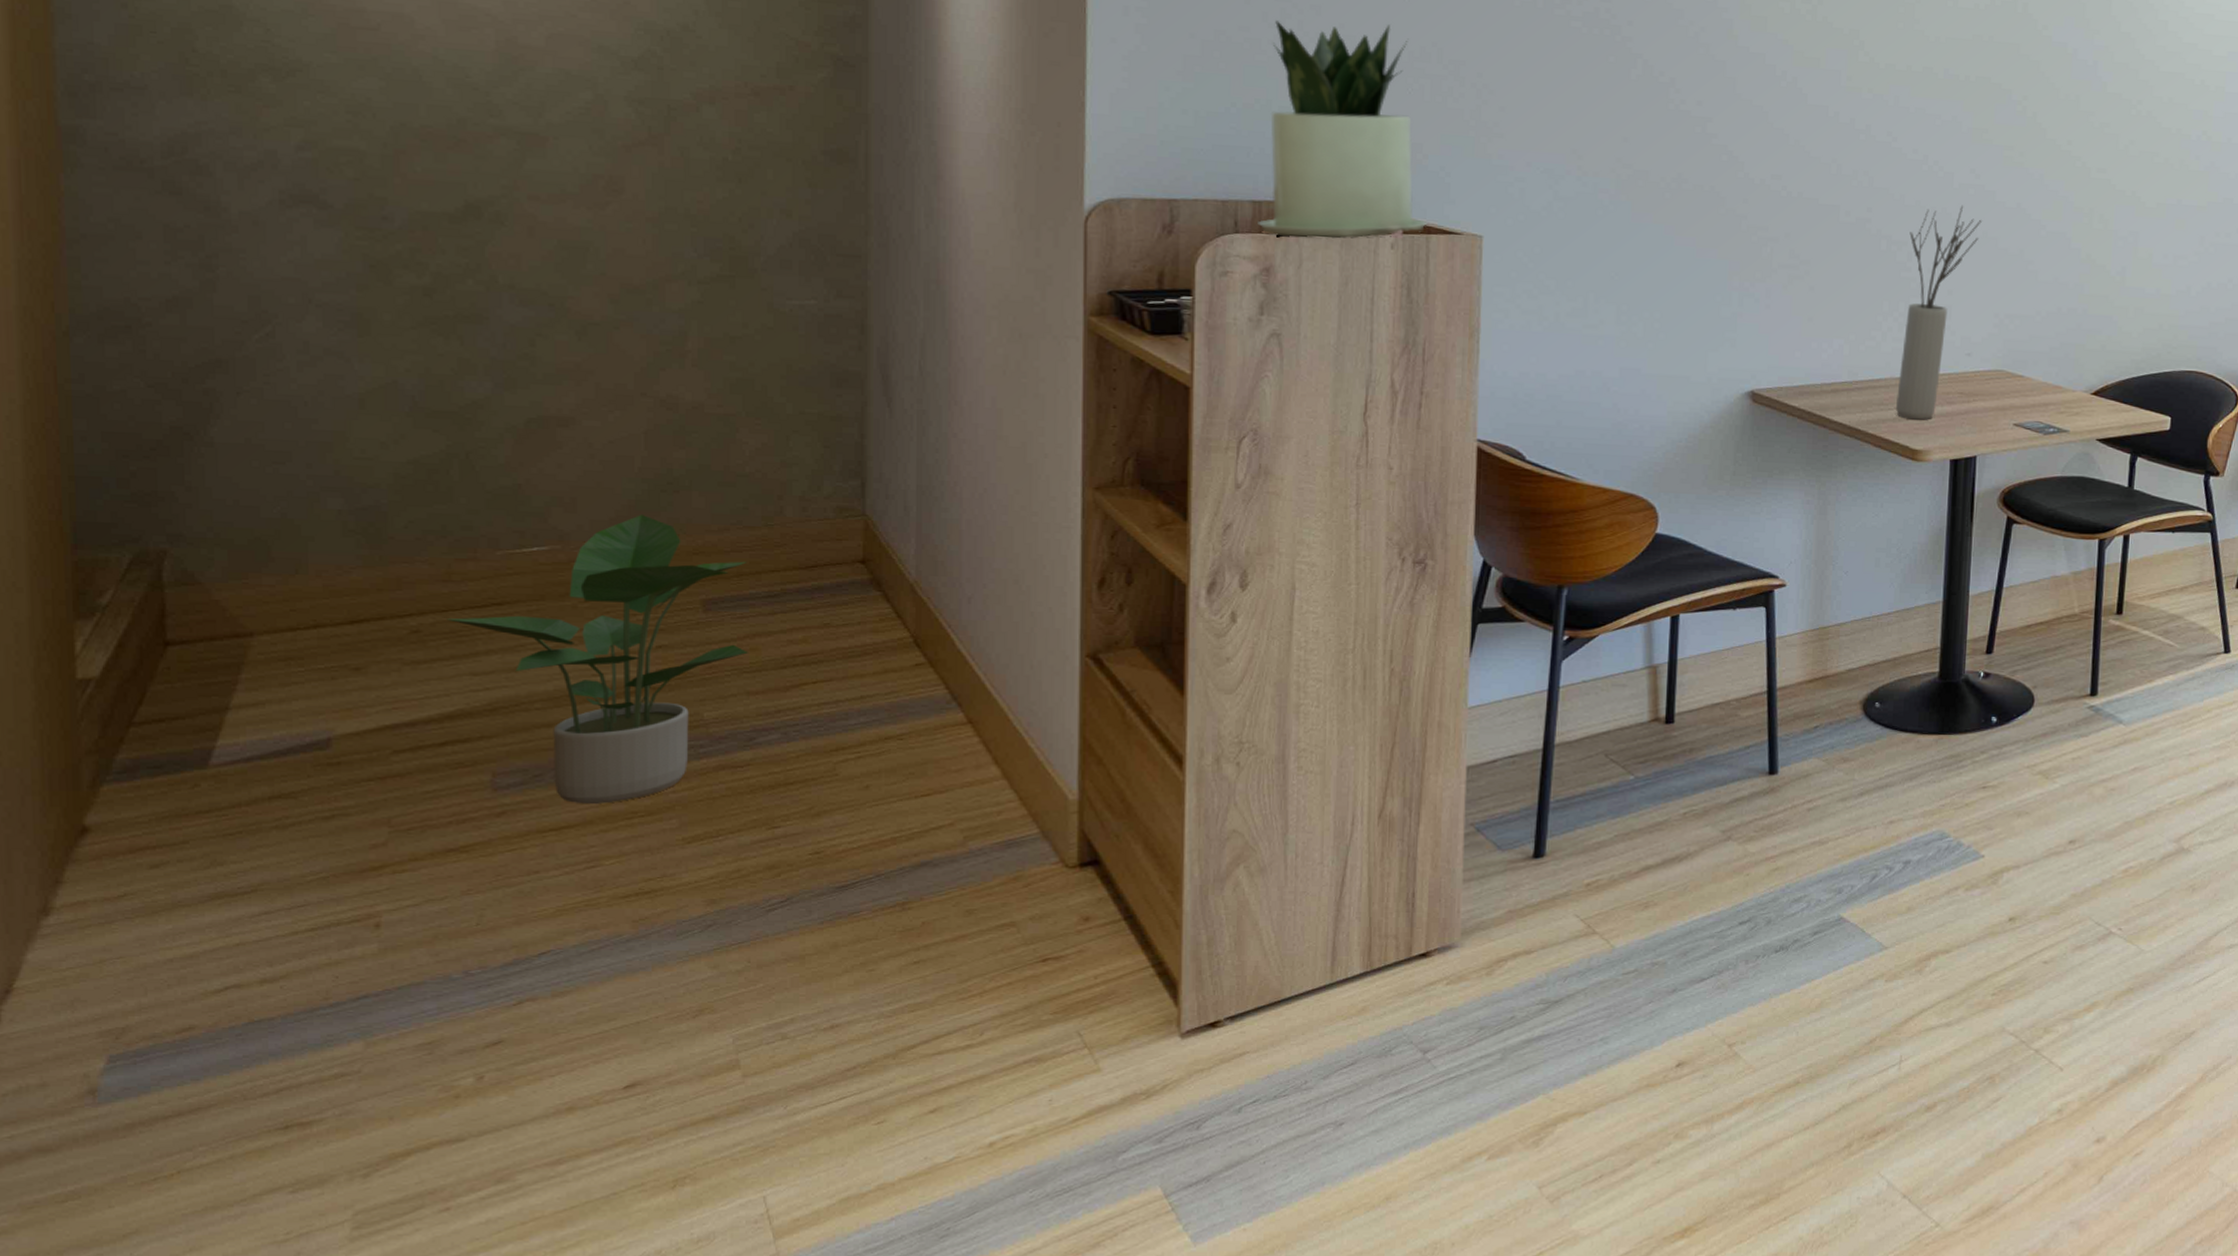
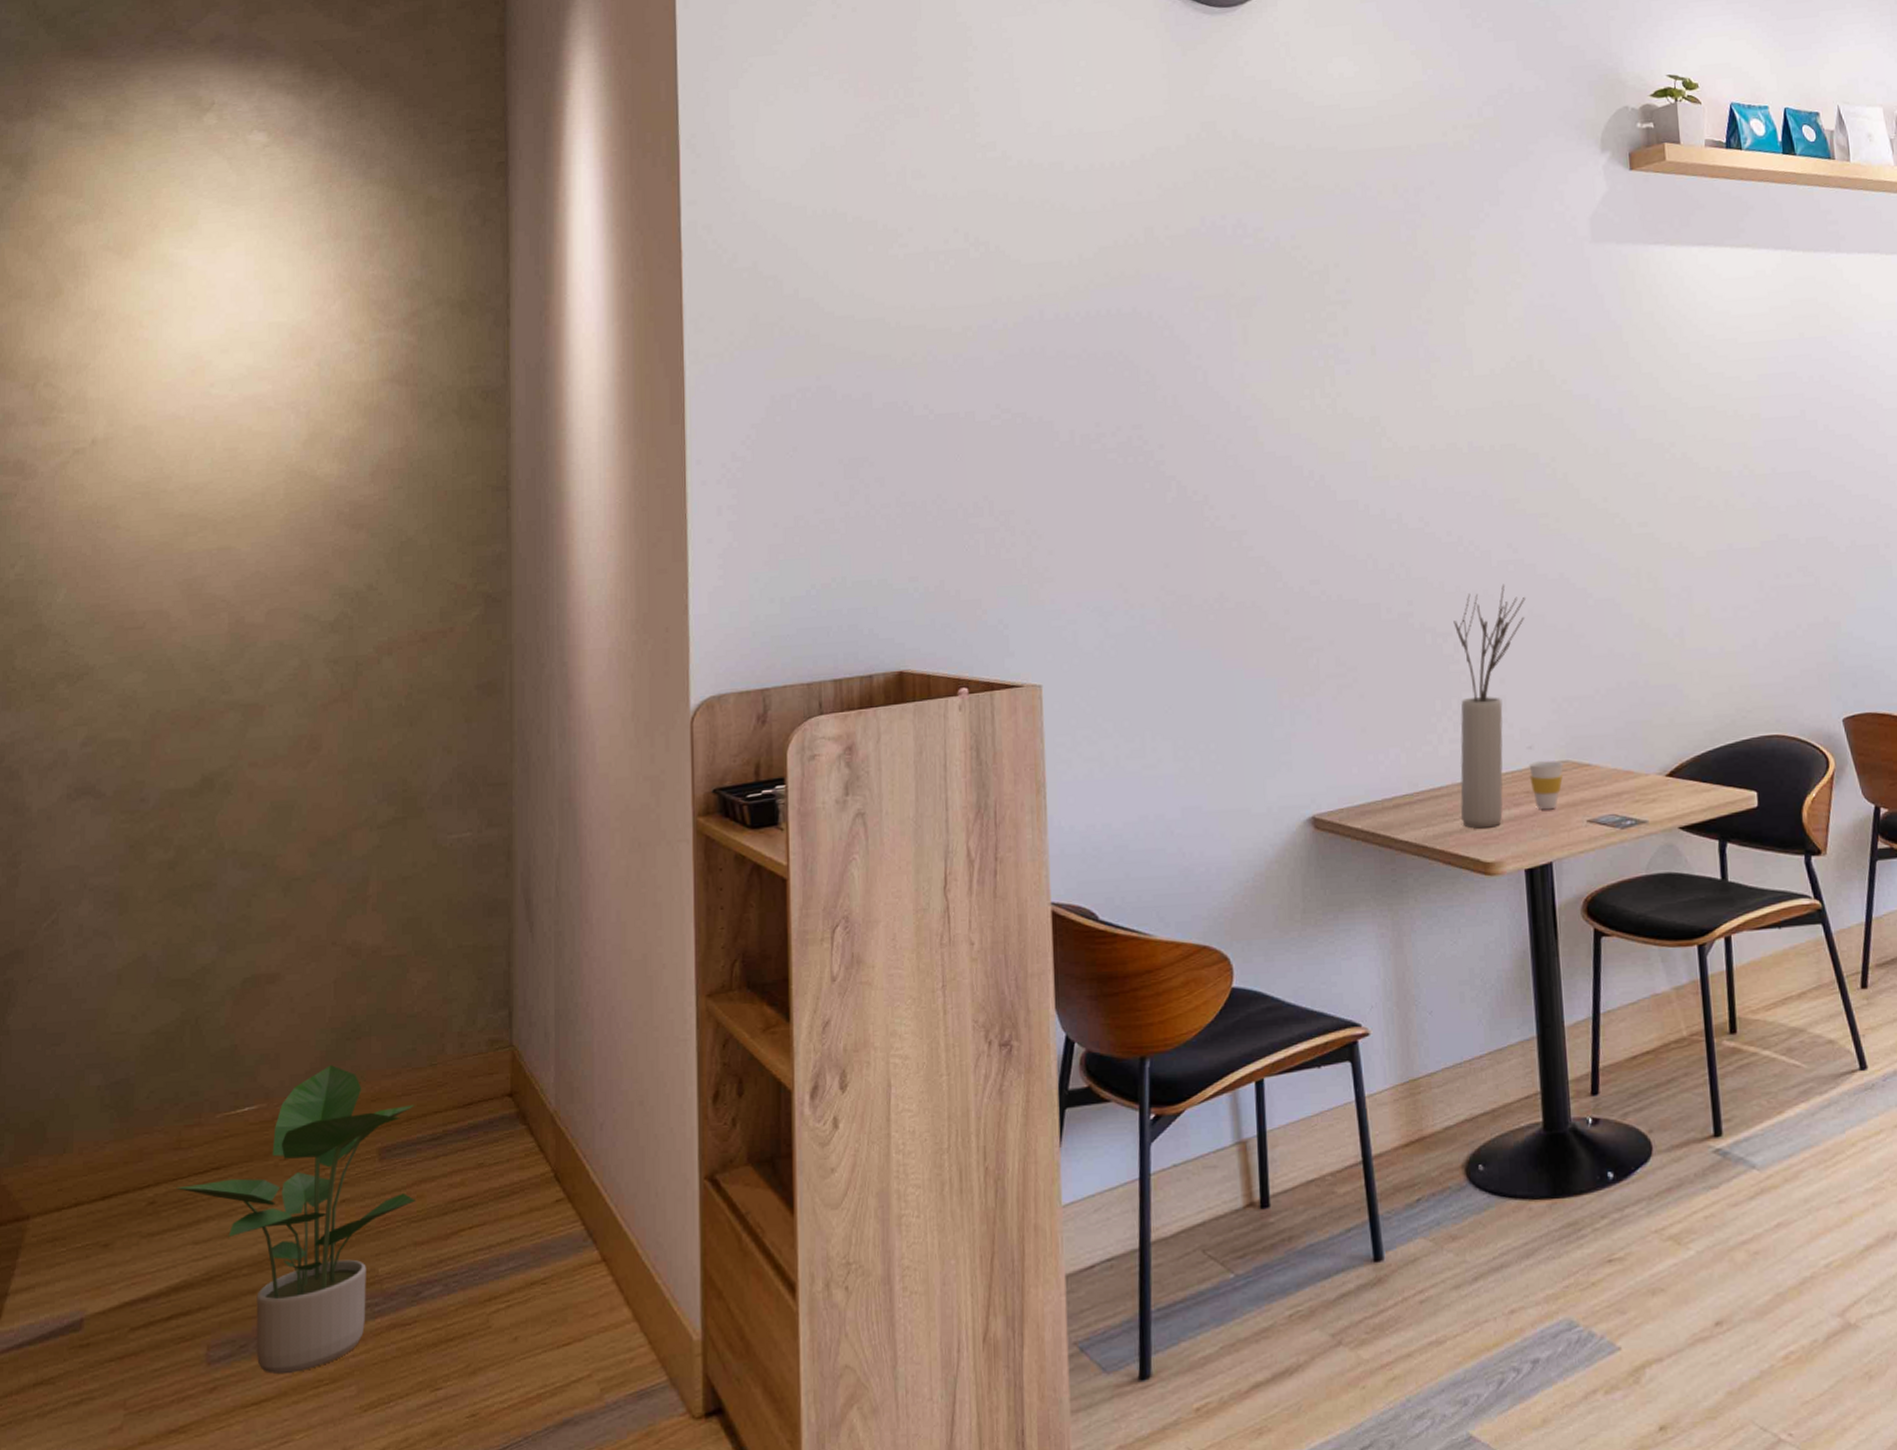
planter: present [1257,21,1428,239] -> none [839,485,991,713]
cup: none [1965,367,1999,411] -> present [1528,760,1564,810]

